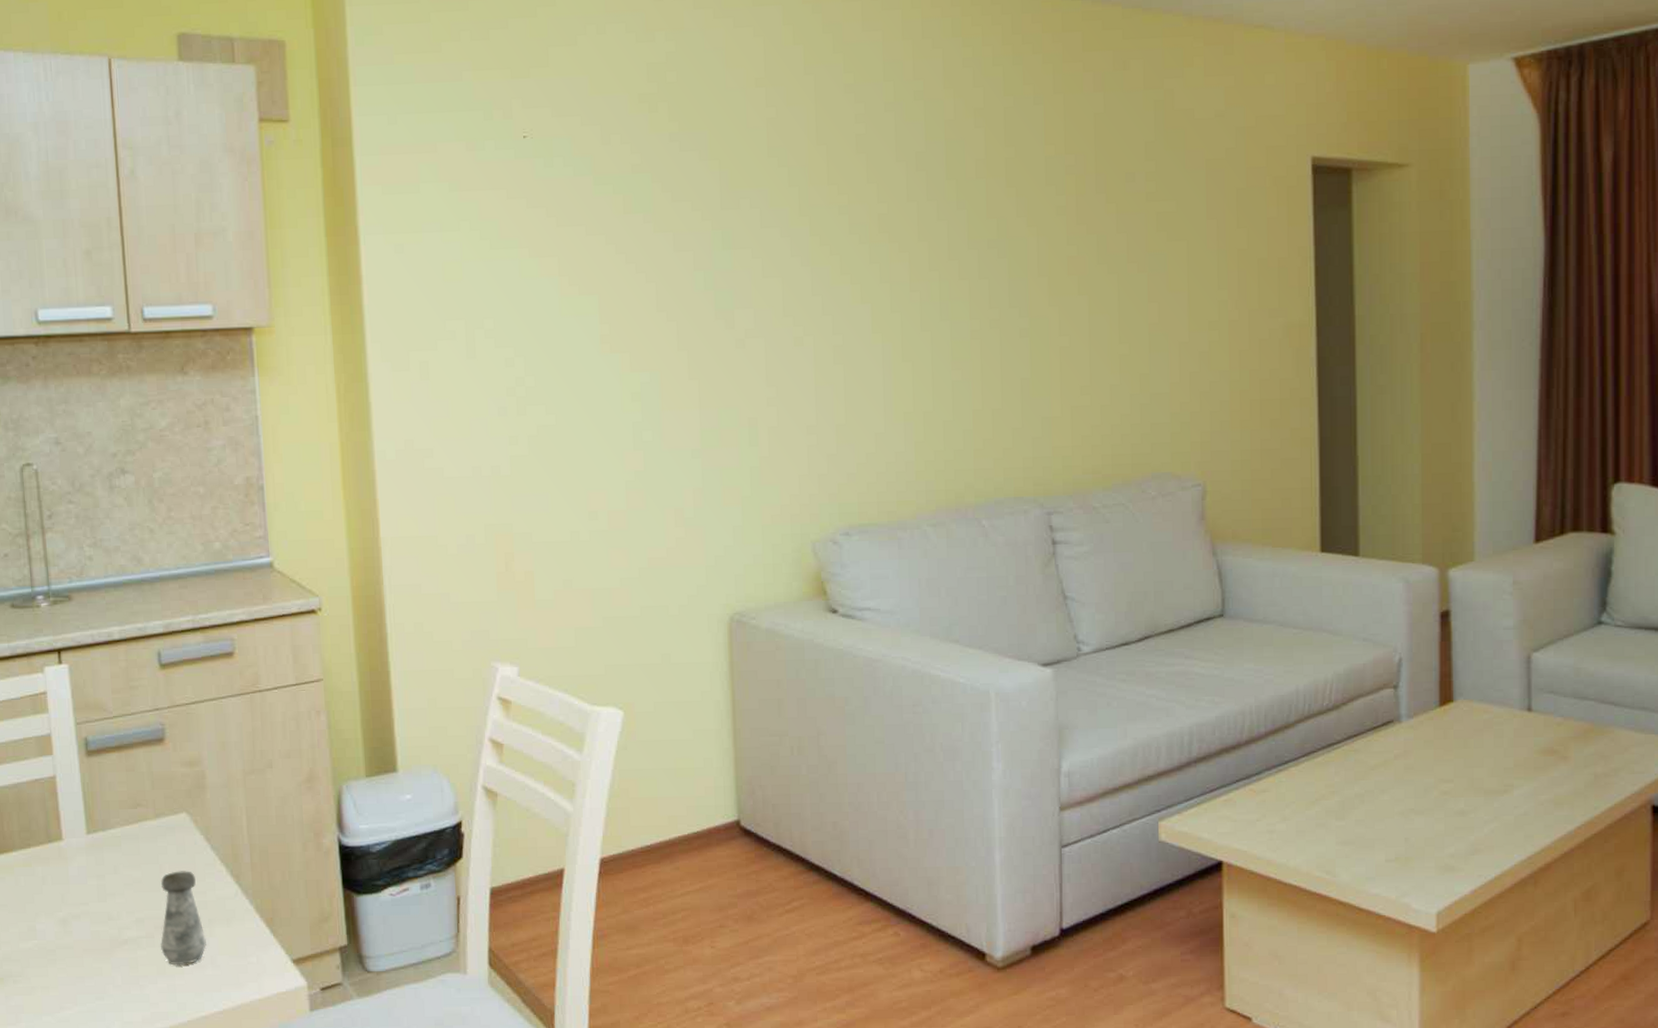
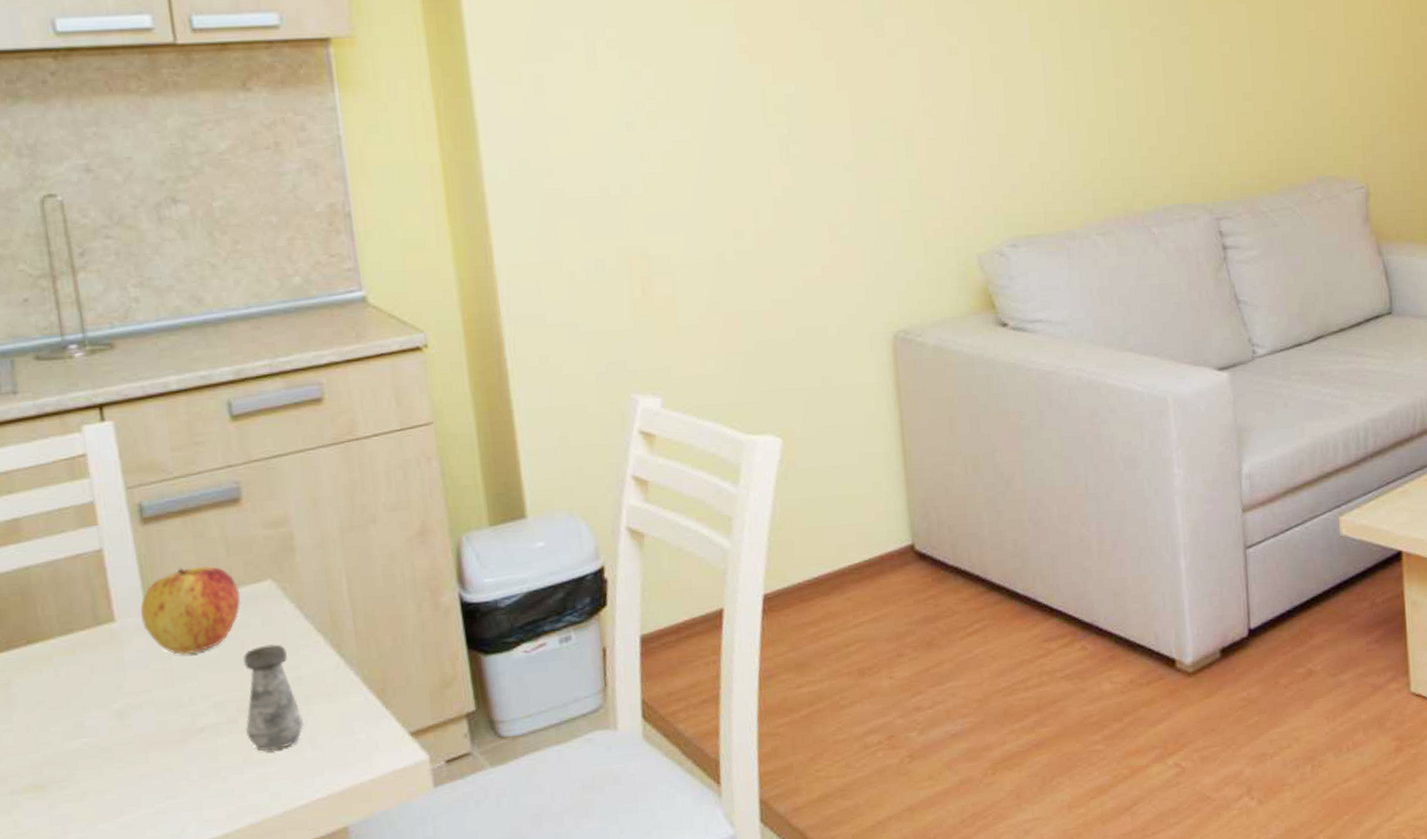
apple: none [82,797,162,874] -> present [140,566,241,655]

